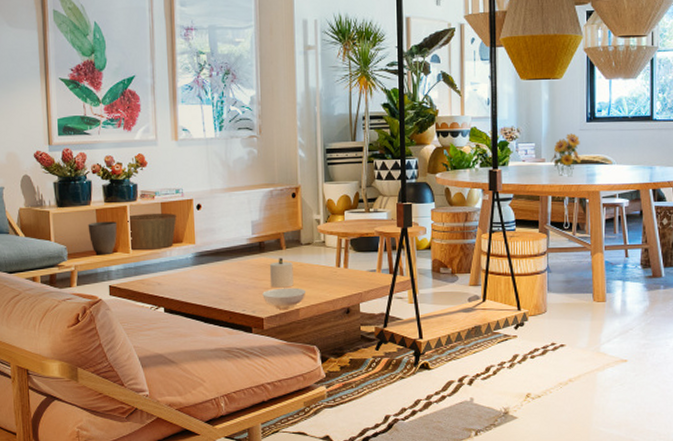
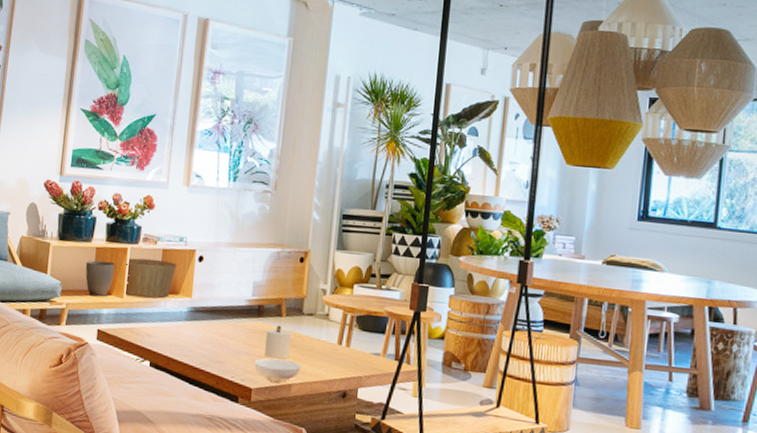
flower bouquet: present [551,133,582,176] -> none [591,231,628,279]

